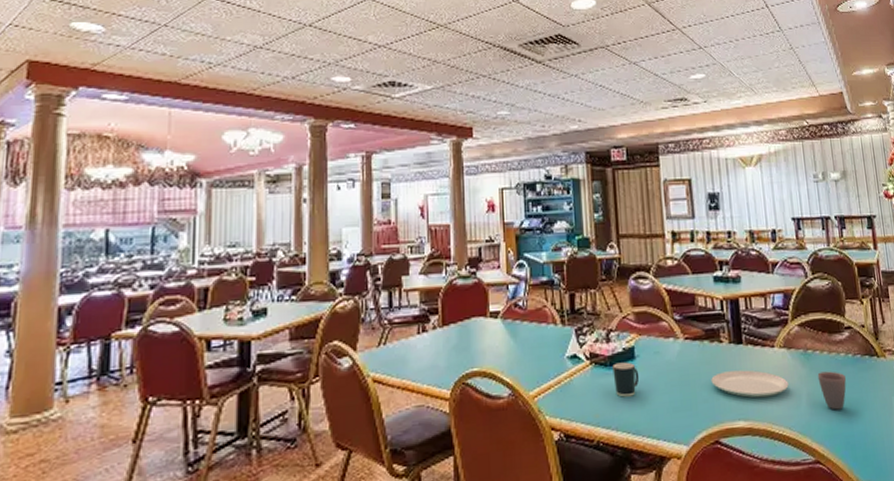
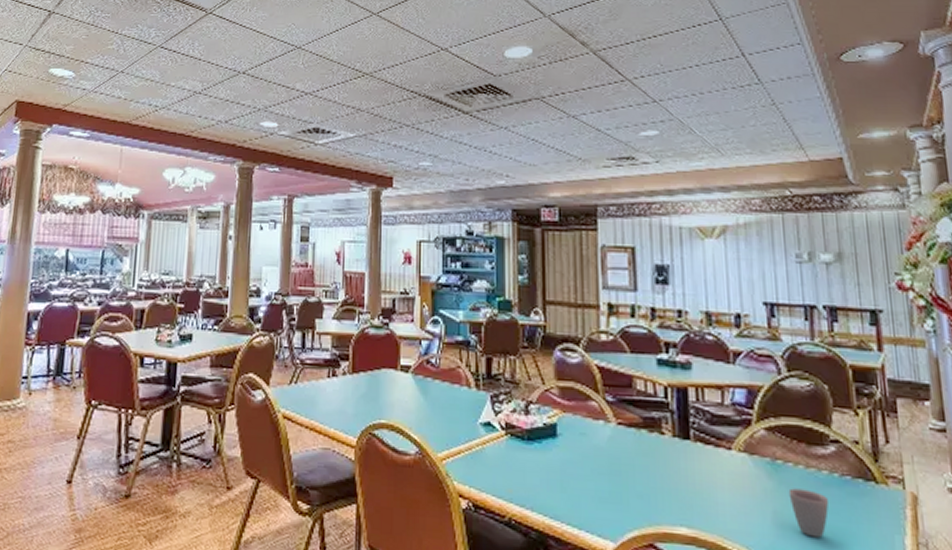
mug: present [612,362,640,397] -> none [530,438,561,477]
plate: present [711,370,789,398] -> none [648,467,749,507]

